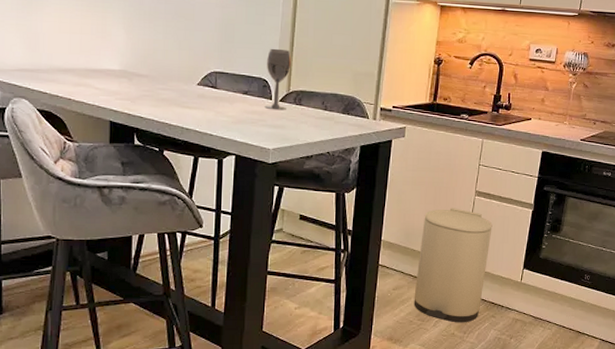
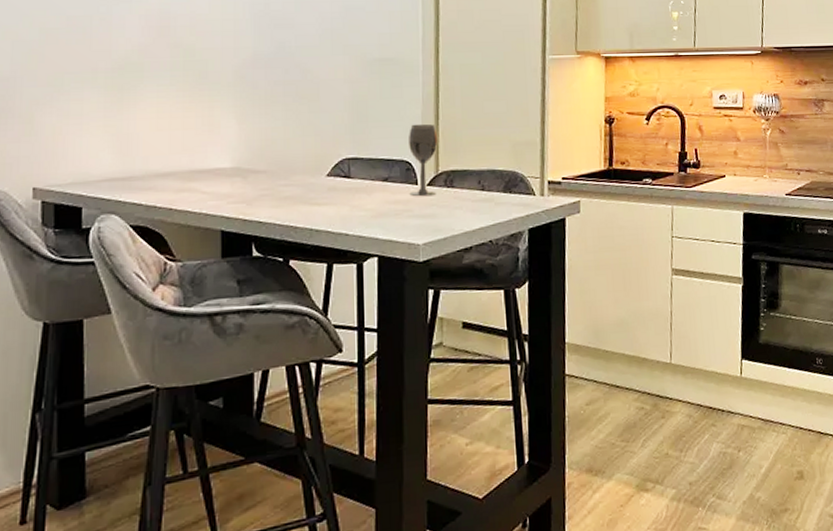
pedal bin: present [414,208,493,322] -> none [613,292,698,439]

